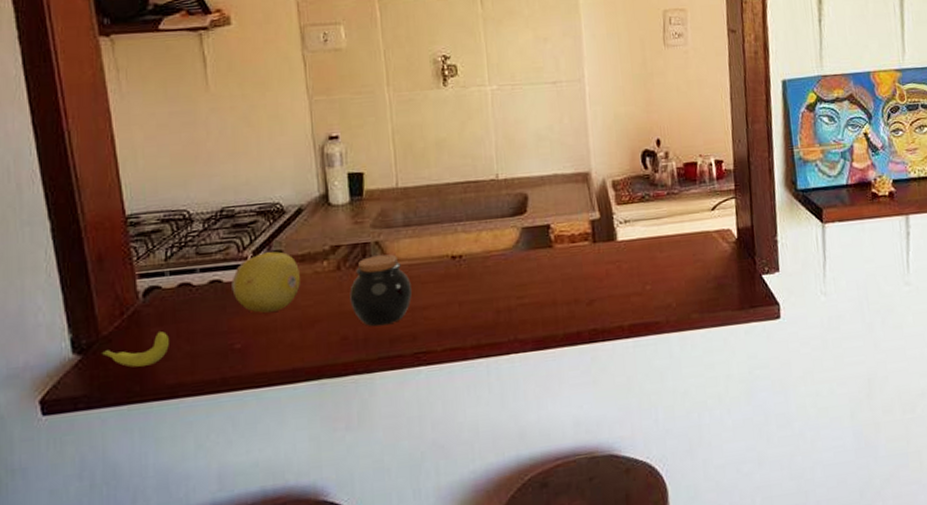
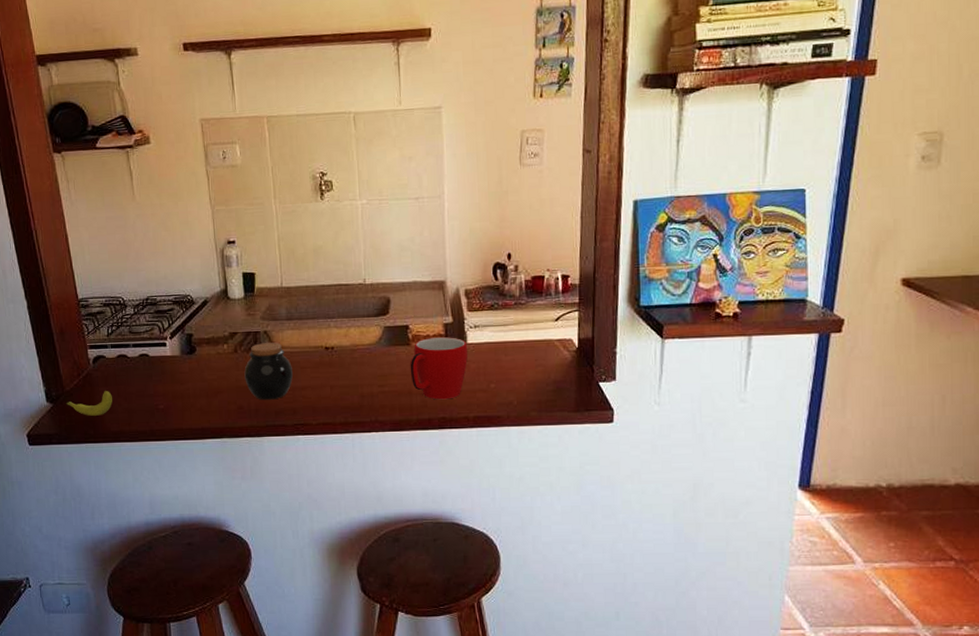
fruit: present [231,251,300,313] -> none [156,334,207,382]
mug: none [553,235,619,309] -> present [410,337,468,400]

